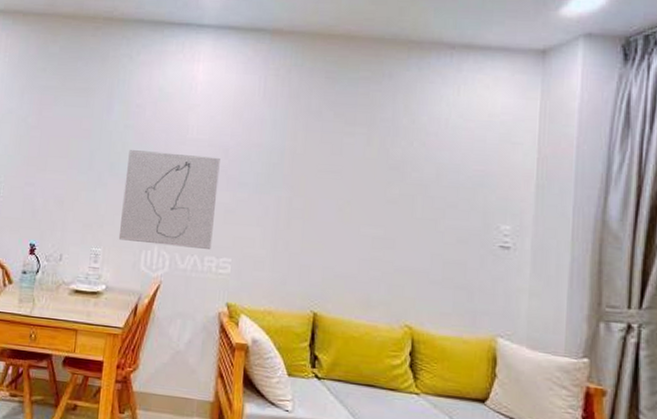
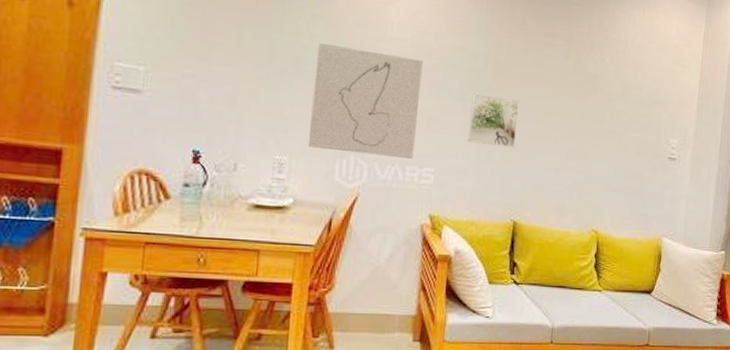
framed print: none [265,185,318,237] -> present [468,93,520,147]

